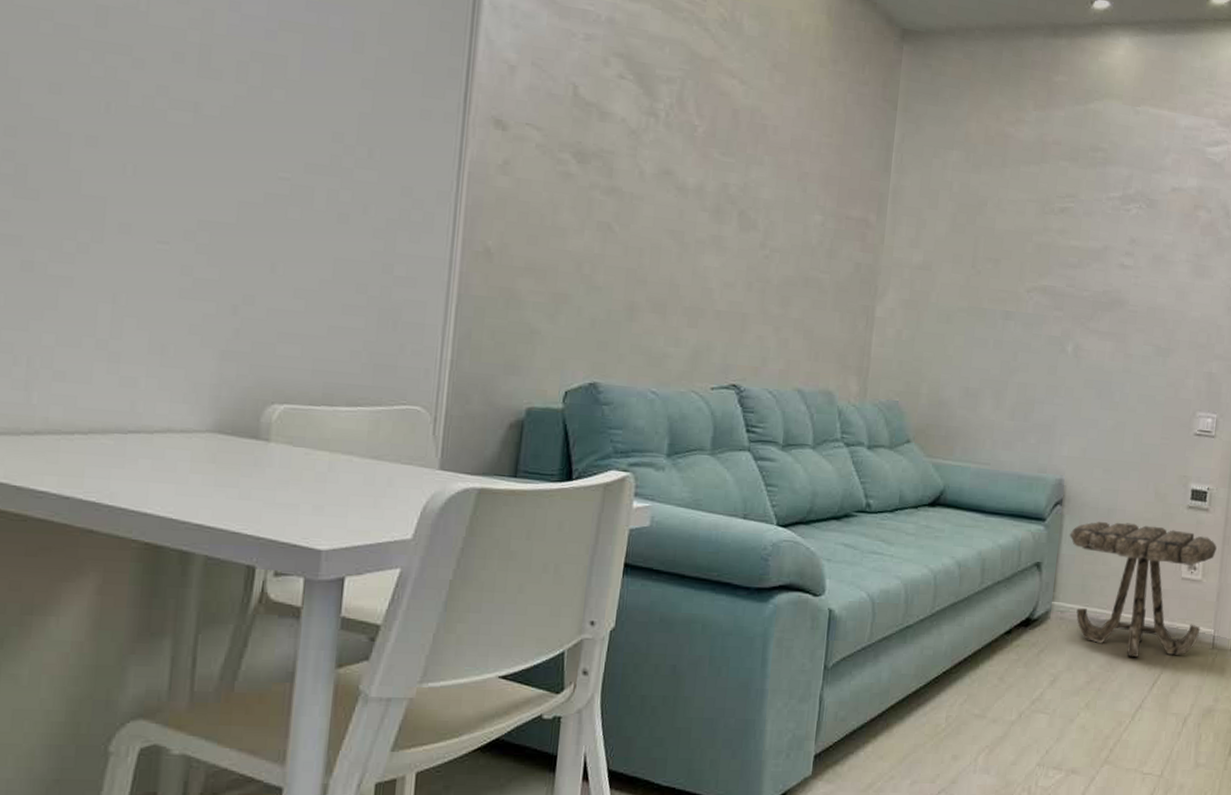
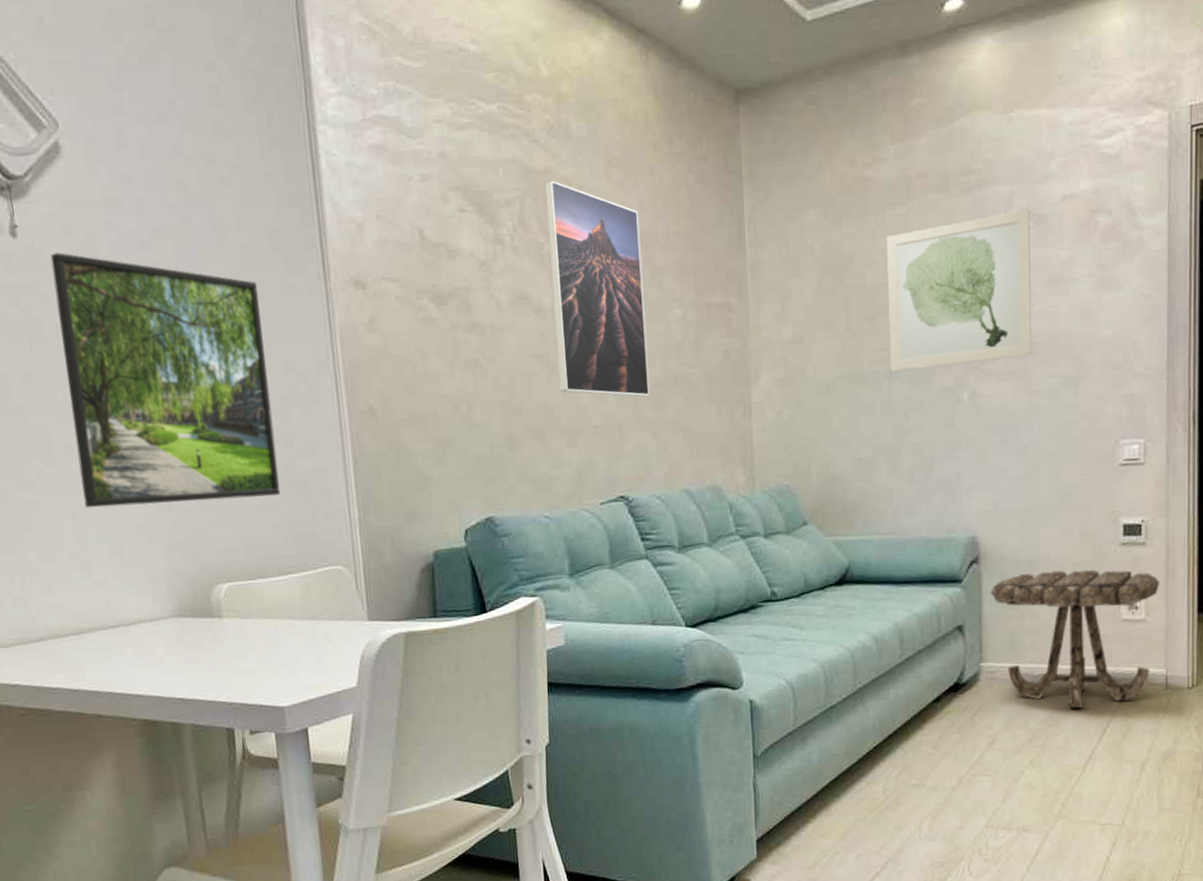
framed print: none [131,19,389,320] -> present [50,252,281,508]
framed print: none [688,69,795,292] -> present [544,180,650,397]
wall art: none [1006,189,1144,322] -> present [886,209,1033,372]

